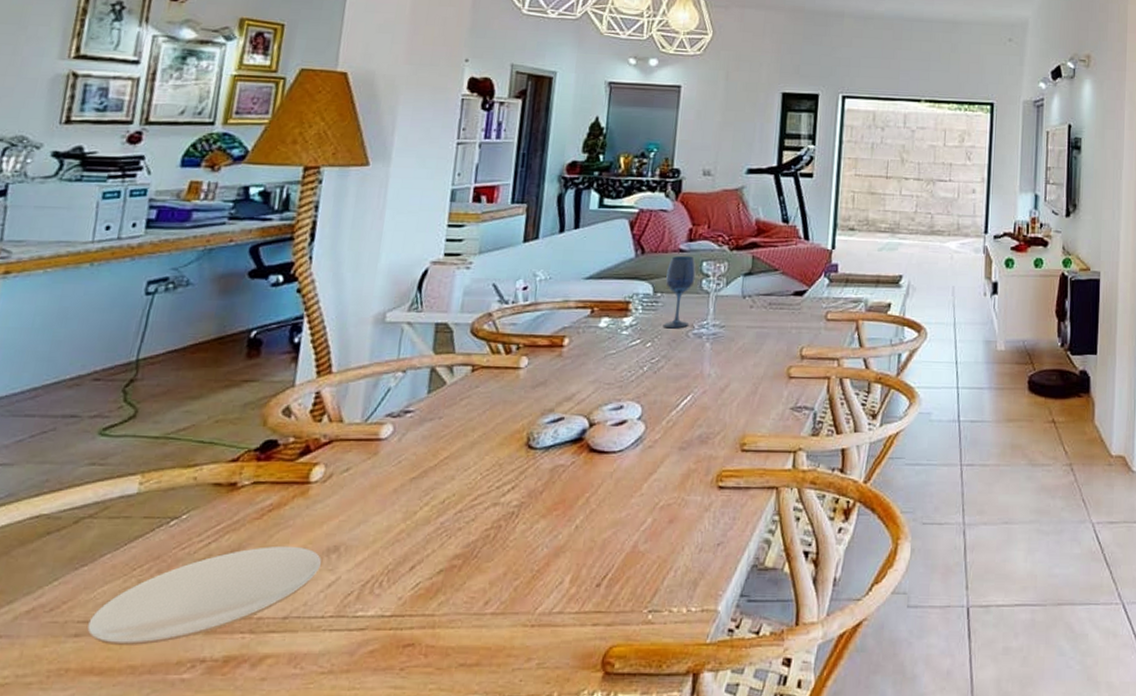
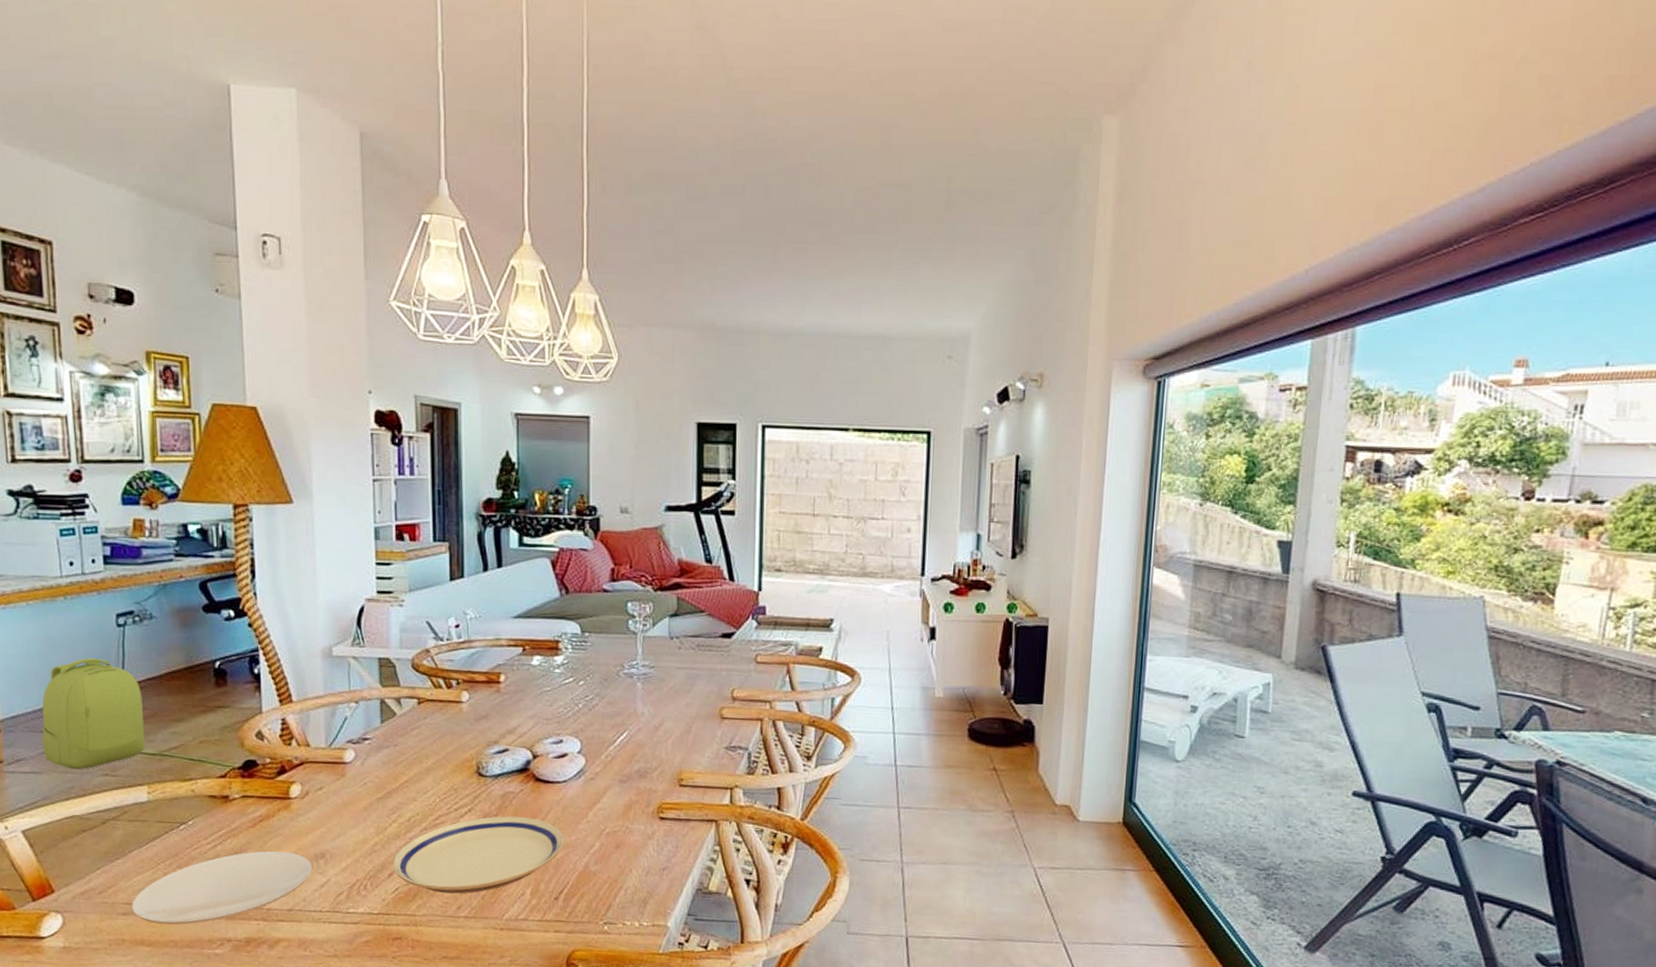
backpack: none [21,330,158,459] -> present [42,658,145,770]
plate: none [417,492,614,586] -> present [393,816,564,894]
wineglass: present [663,255,696,329] -> none [593,595,622,668]

